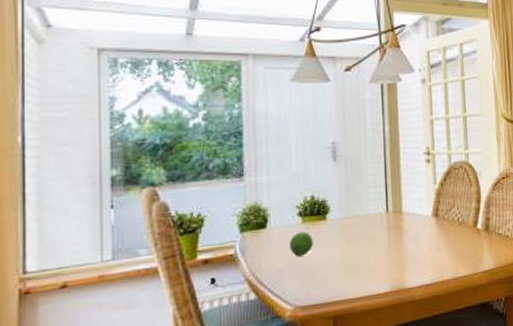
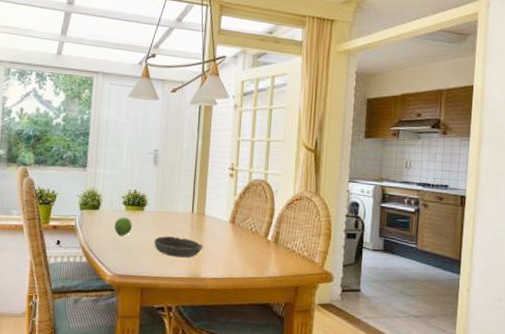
bowl: none [344,244,405,270] -> present [154,236,203,258]

